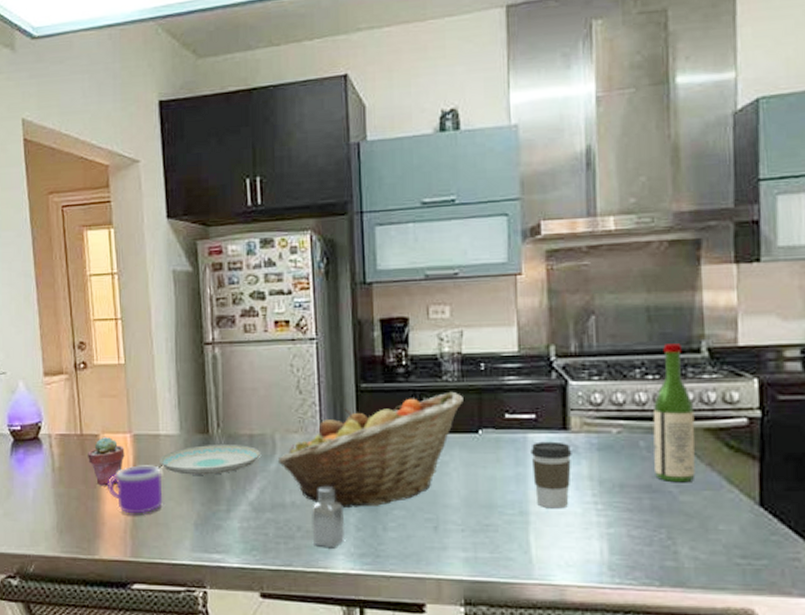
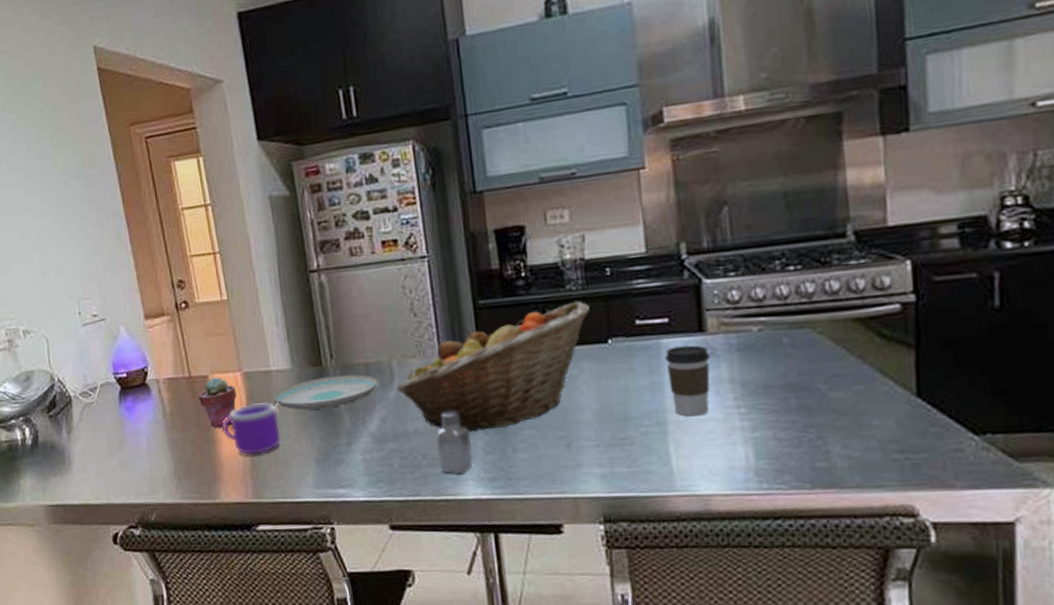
wine bottle: present [653,343,695,483] -> none [796,229,845,379]

